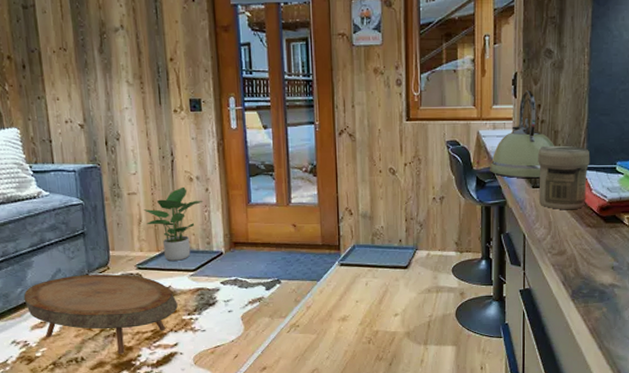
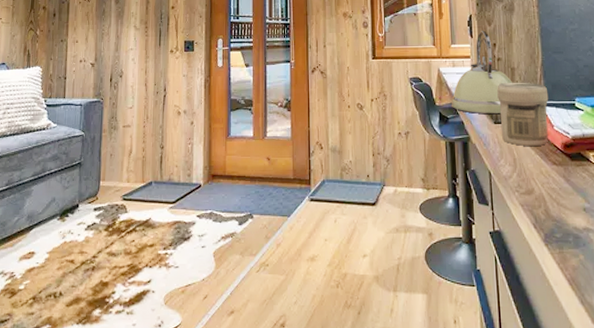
coffee table: present [23,273,178,354] -> none [18,204,155,290]
potted plant: present [144,186,204,261] -> none [135,120,188,192]

